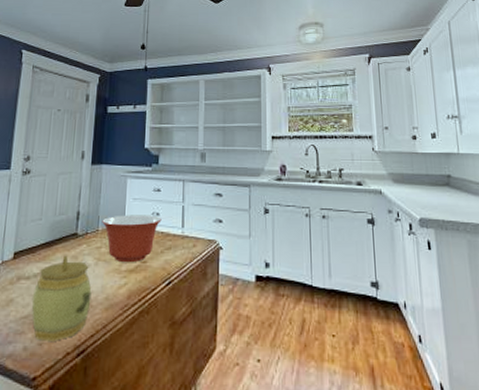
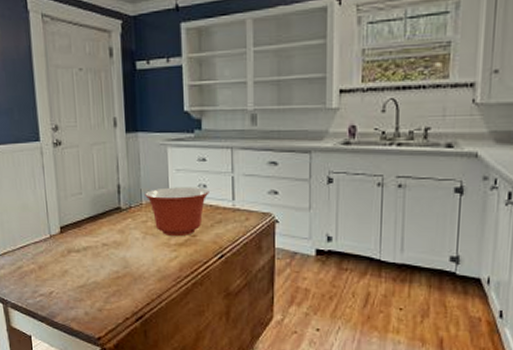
jar: present [31,255,92,341] -> none [85,229,143,308]

